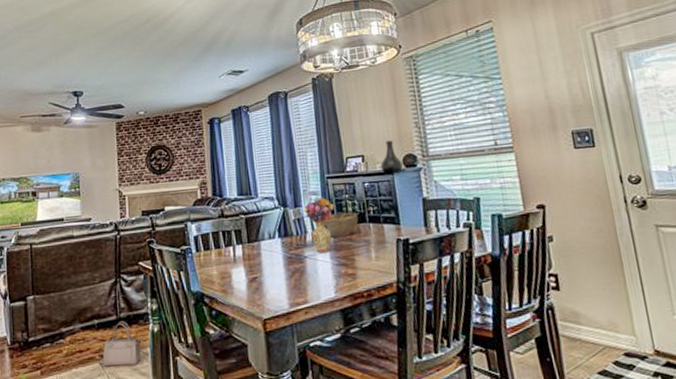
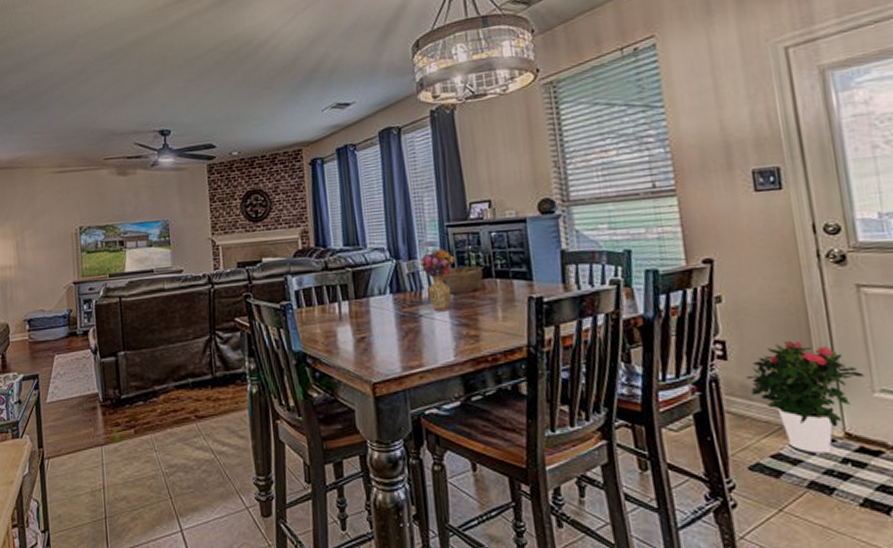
handbag: present [98,321,149,367] -> none [193,381,248,429]
vase: present [380,140,404,175] -> none [510,183,539,223]
potted flower: none [575,272,668,369] -> present [745,340,866,453]

